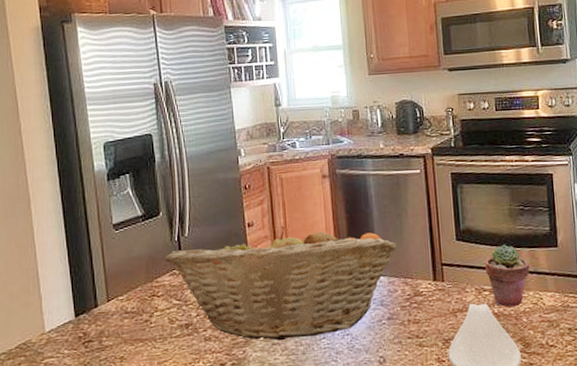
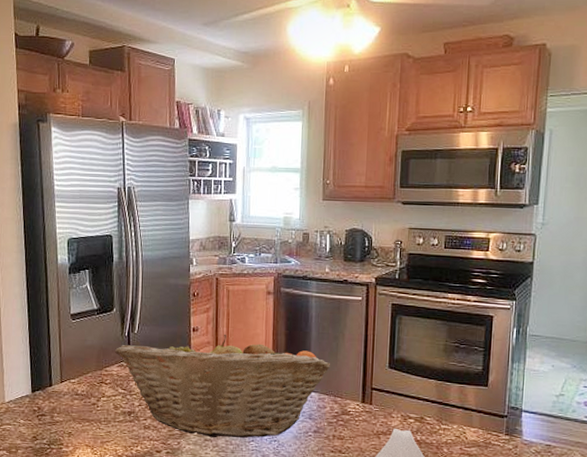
potted succulent: present [485,244,530,307] -> none [413,377,457,436]

